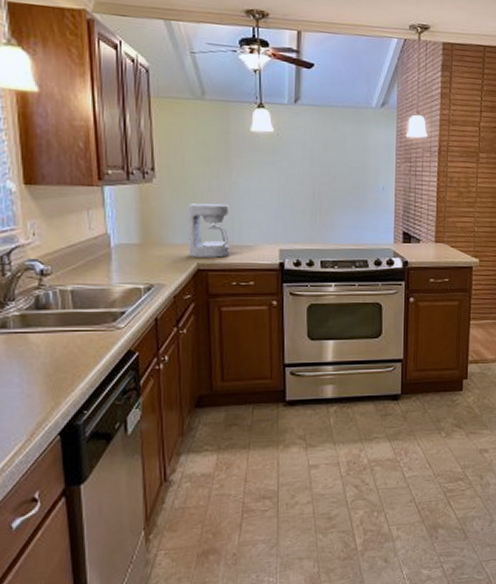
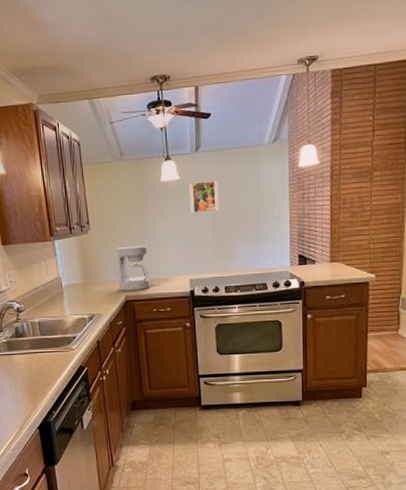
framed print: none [283,138,319,174] -> present [188,181,220,214]

